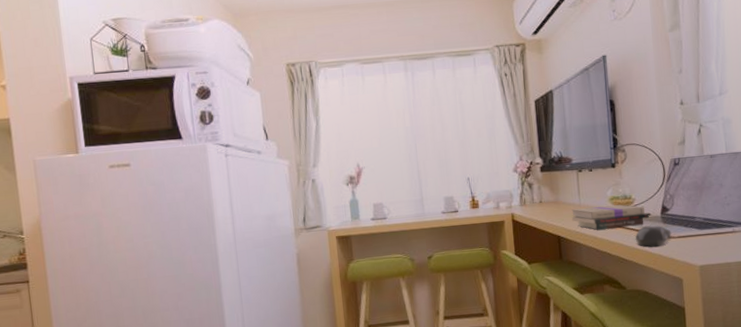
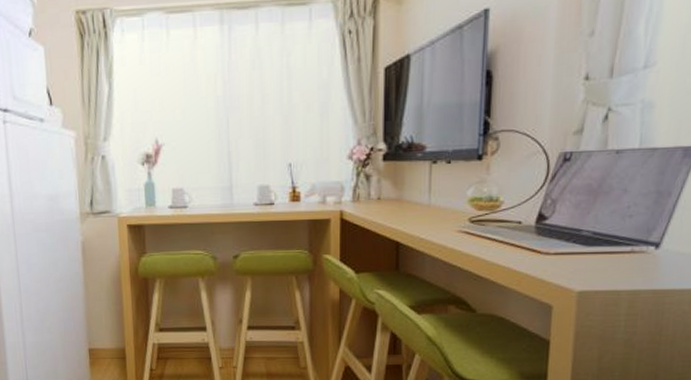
books: present [571,204,649,230] -> none [416,208,519,238]
computer mouse: present [635,225,672,247] -> none [496,236,546,264]

